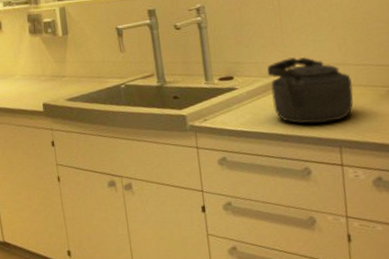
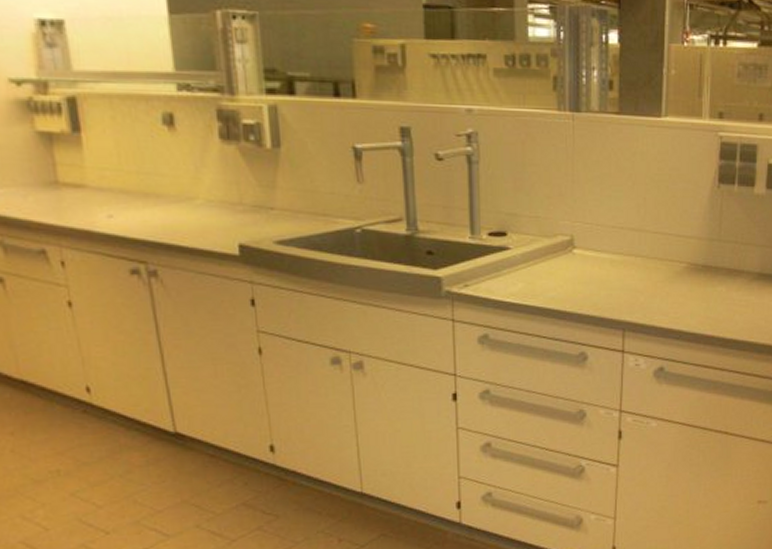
kettle: present [267,56,354,124] -> none [549,215,648,301]

